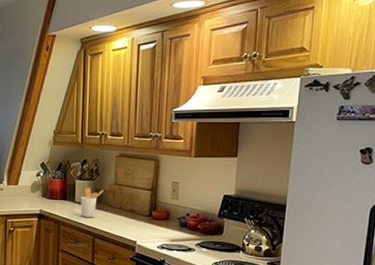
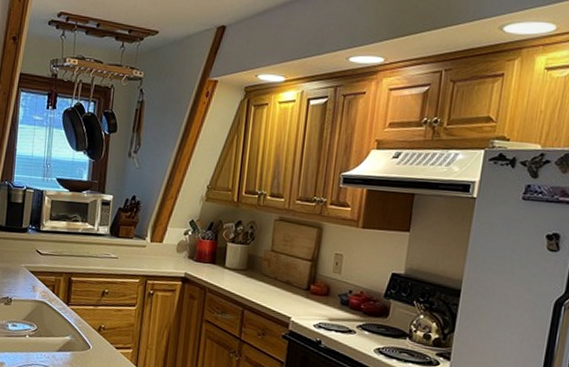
utensil holder: present [80,187,104,217] -> none [230,251,258,286]

